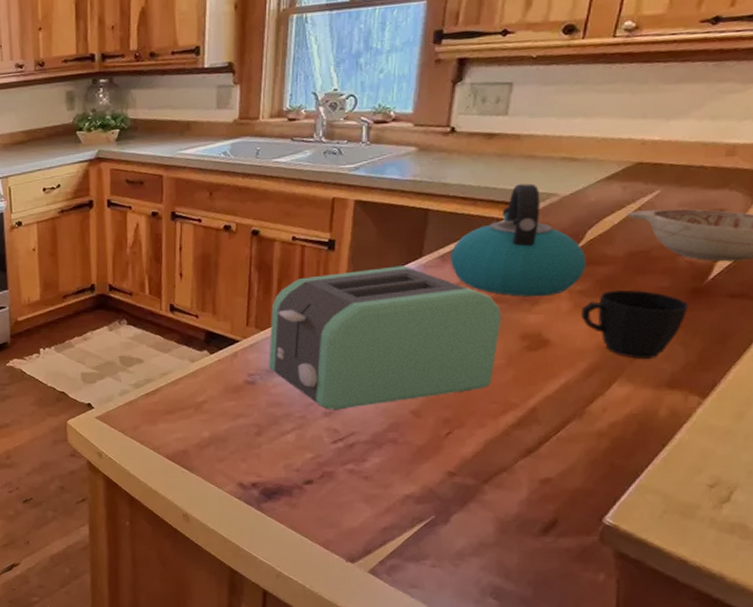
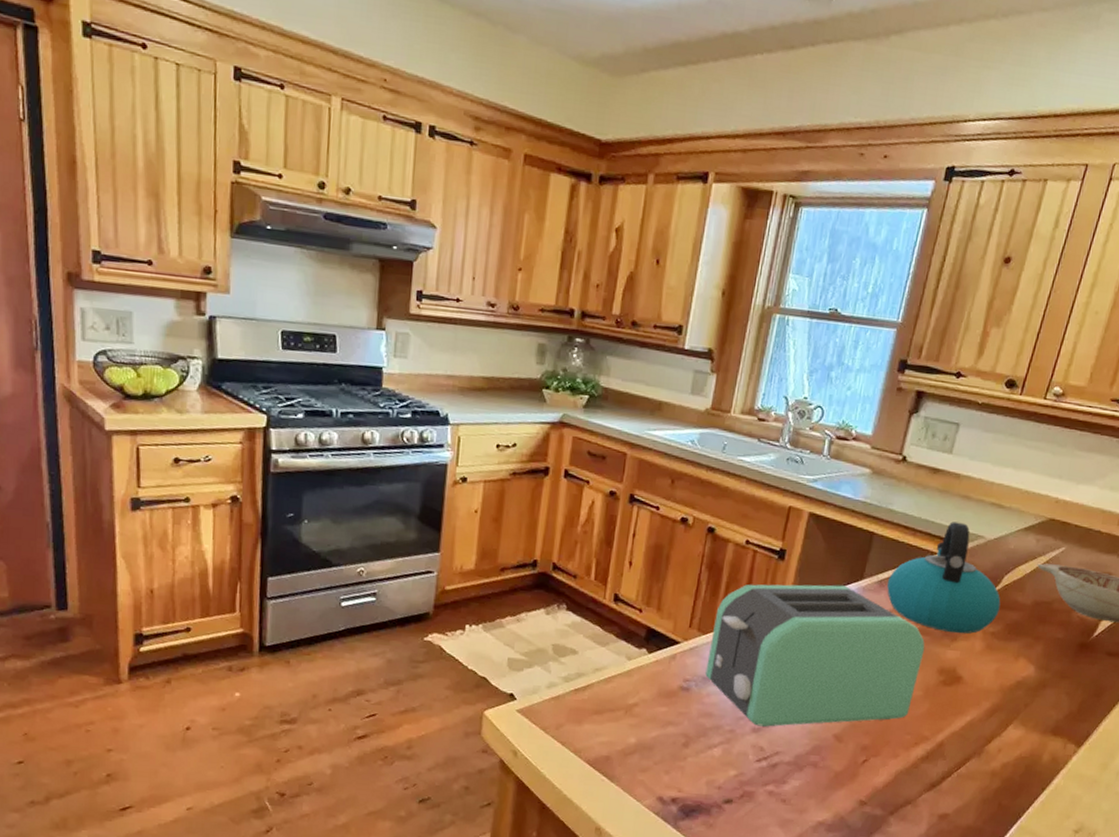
cup: present [581,289,689,359] -> none [990,635,1077,705]

